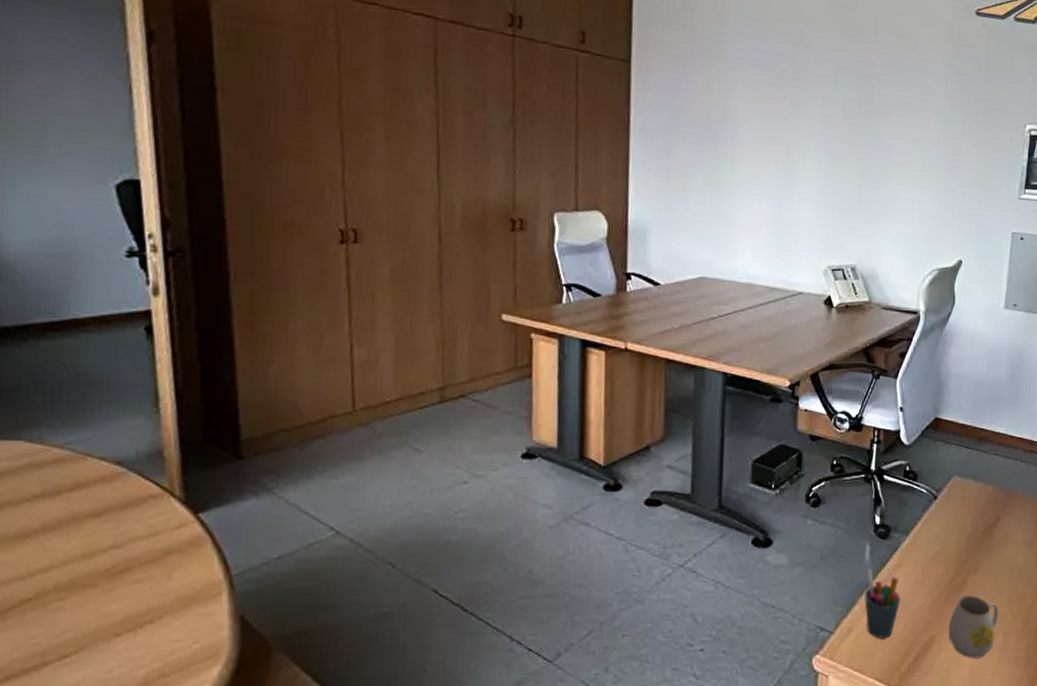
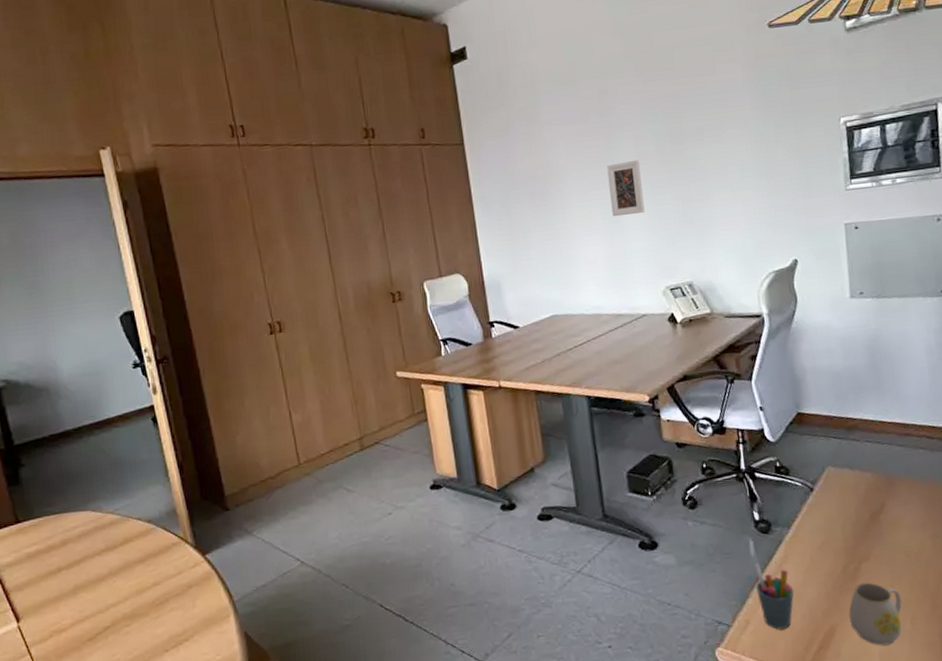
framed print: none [785,121,824,182] -> present [607,159,645,217]

